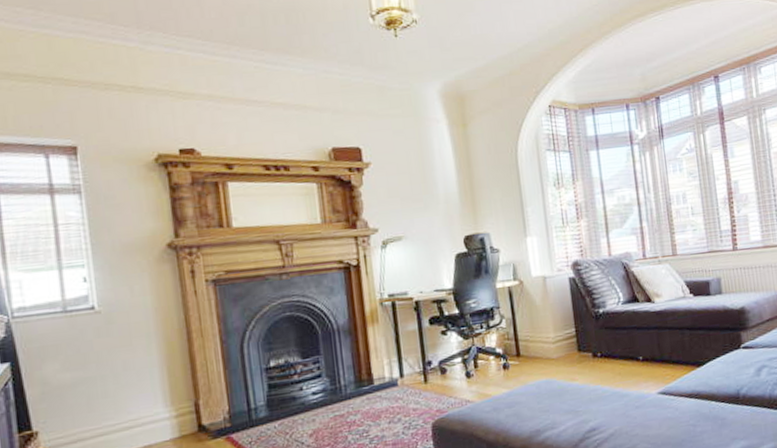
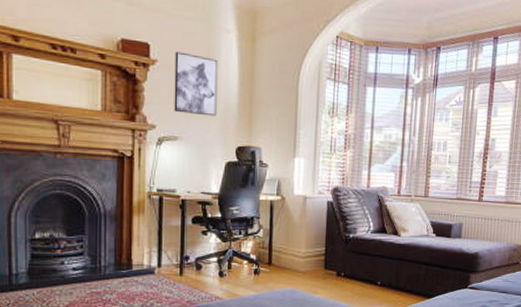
wall art: none [387,150,439,212] -> present [174,51,218,117]

